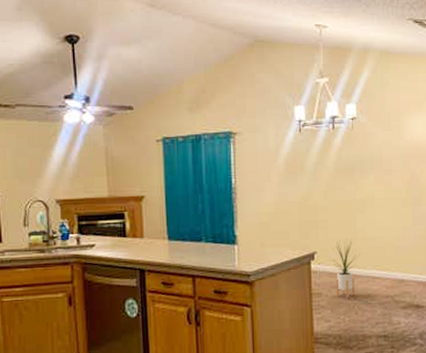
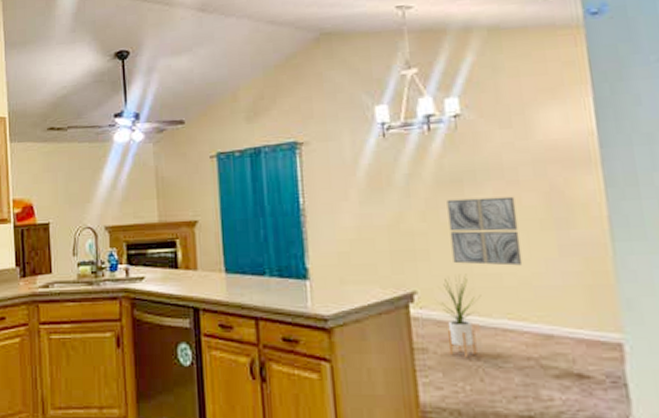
wall art: none [342,182,389,232] -> present [446,196,523,266]

